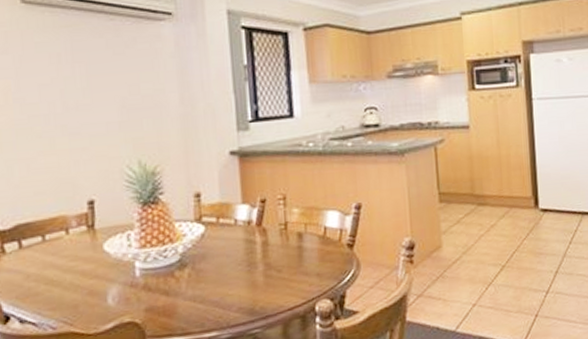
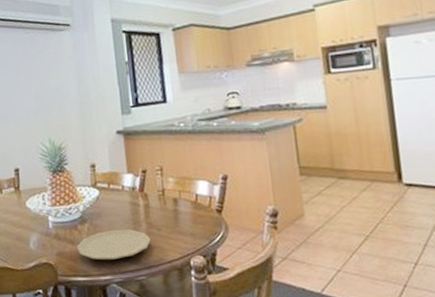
plate: none [172,273,269,313] -> present [76,229,151,260]

